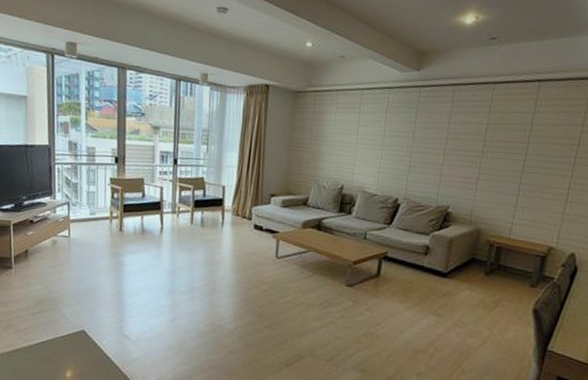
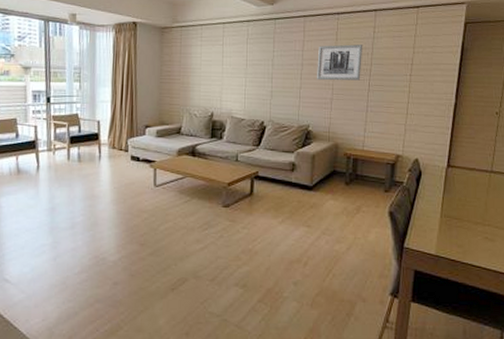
wall art: none [463,118,521,160] -> present [317,44,363,81]

